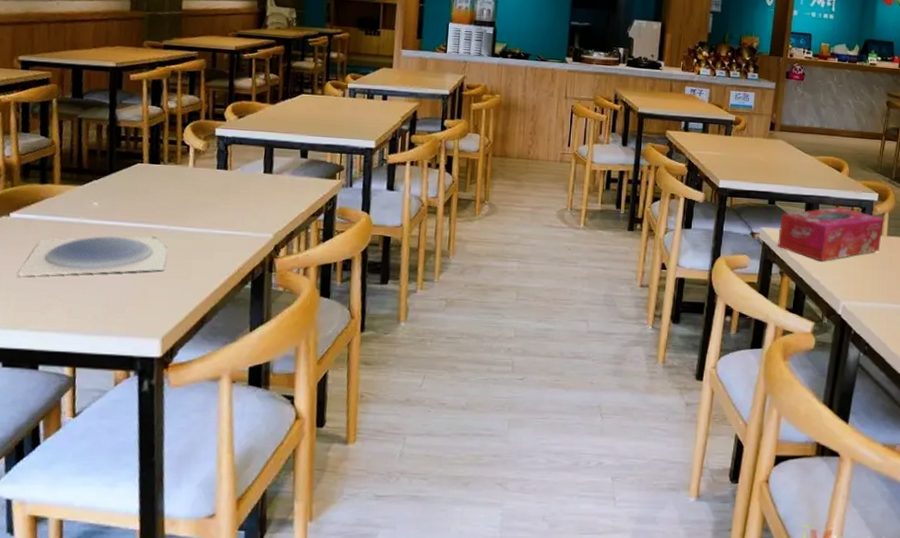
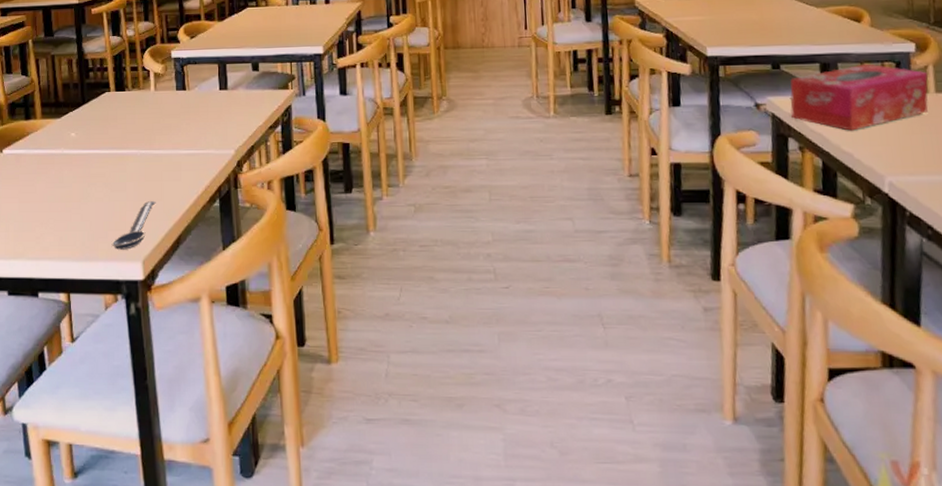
plate: present [17,236,168,276] -> none [13,162,140,208]
spoon: none [128,278,183,326] -> present [111,200,156,250]

